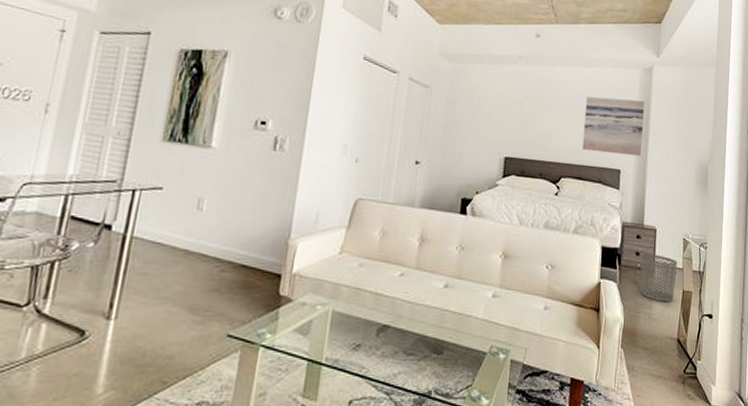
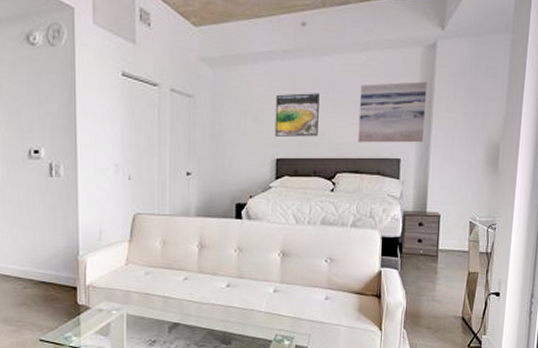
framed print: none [505,95,549,140] -> present [274,93,319,137]
waste bin: present [640,253,677,303] -> none [423,239,463,285]

